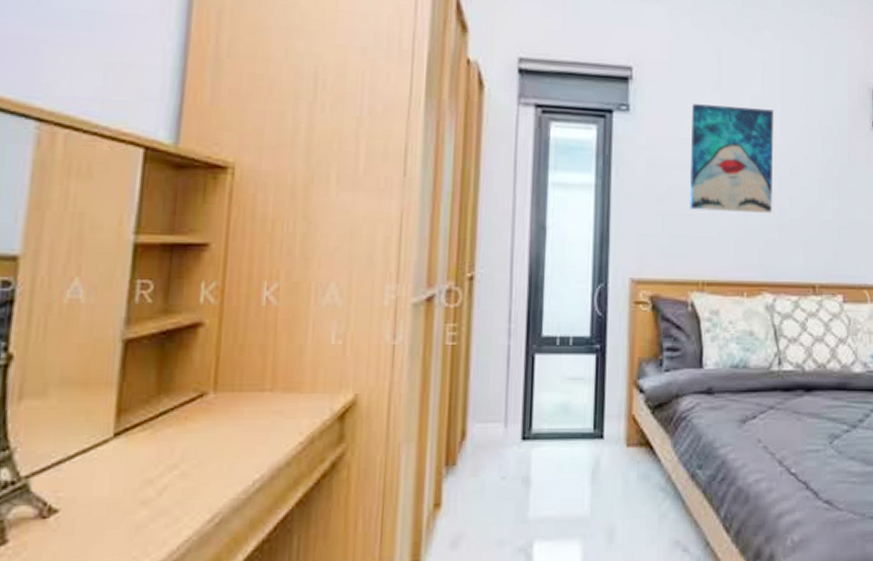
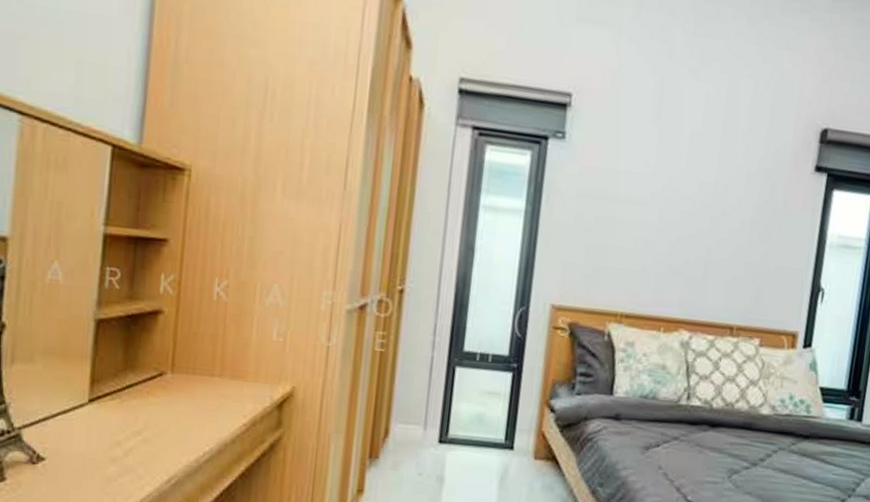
wall art: present [689,104,773,213] -> none [615,135,712,252]

